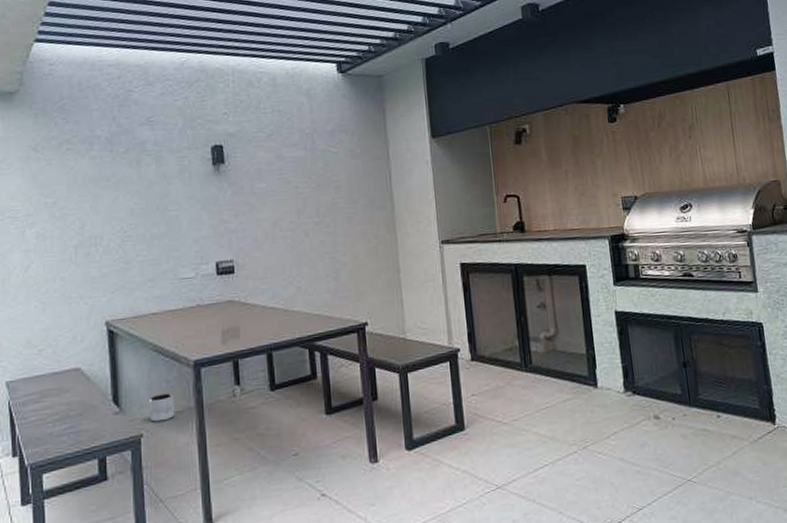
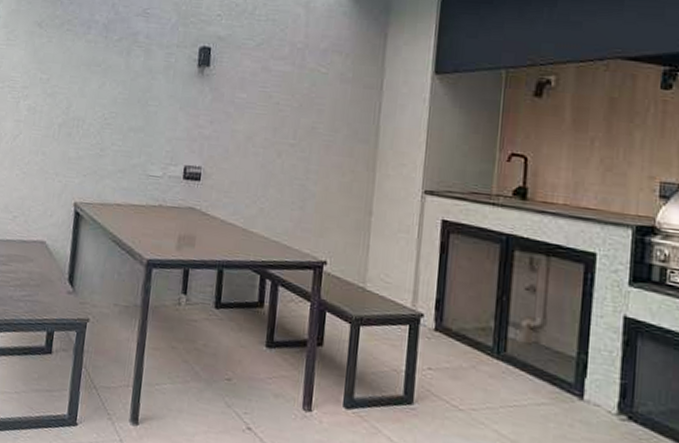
planter: present [149,393,175,422] -> none [98,284,123,312]

